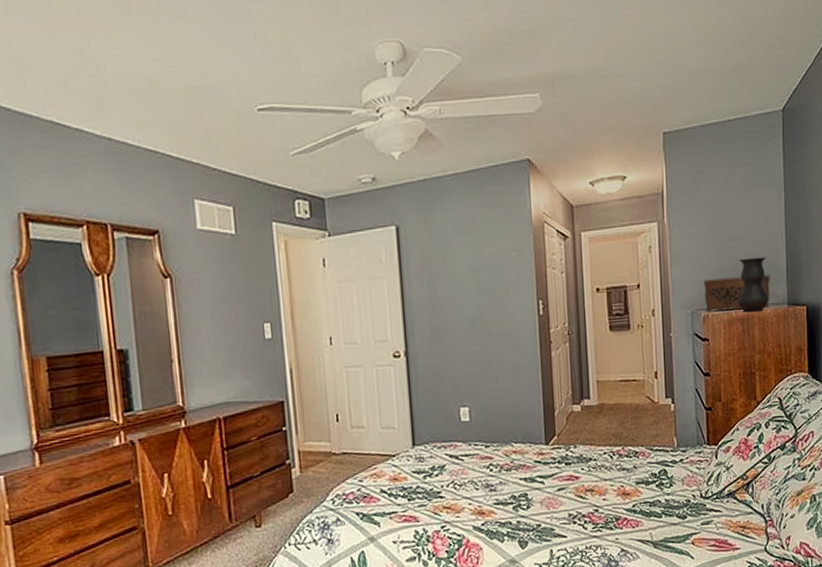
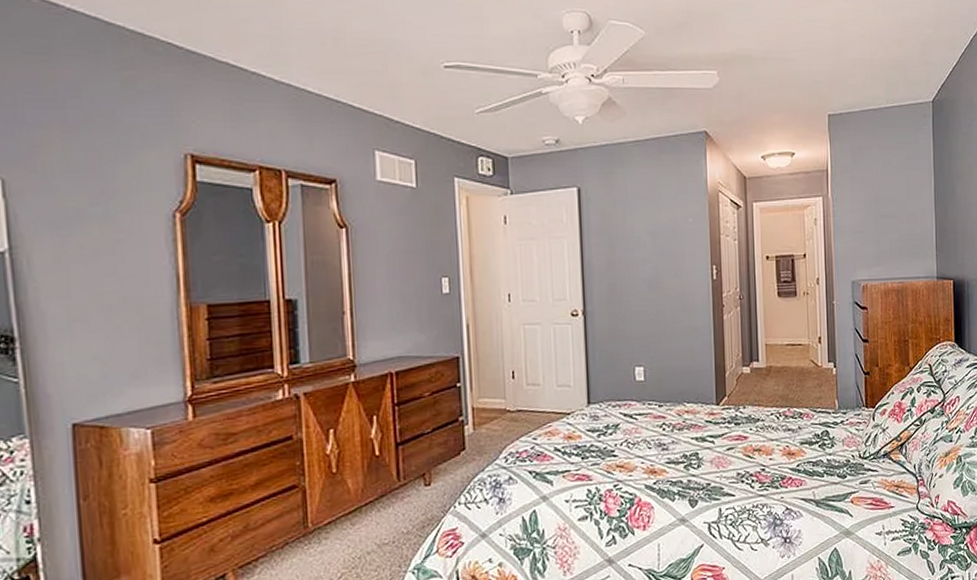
decorative box: present [703,275,770,312] -> none [863,250,922,283]
vase: present [737,257,769,314] -> none [892,233,921,285]

